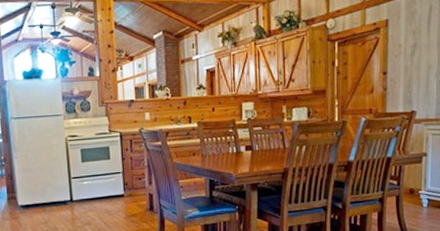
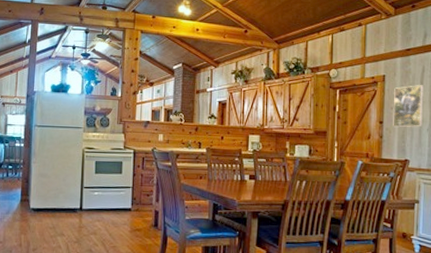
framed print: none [397,26,431,77] -> present [393,85,423,128]

